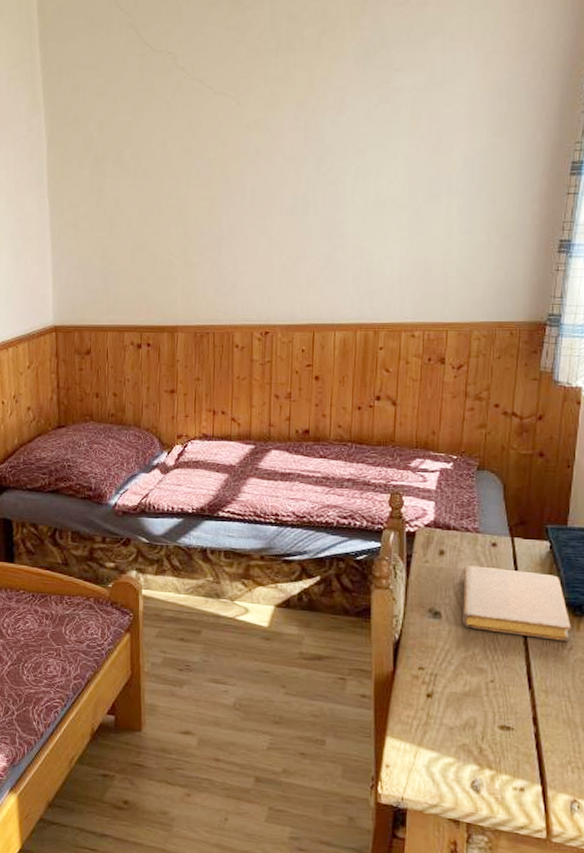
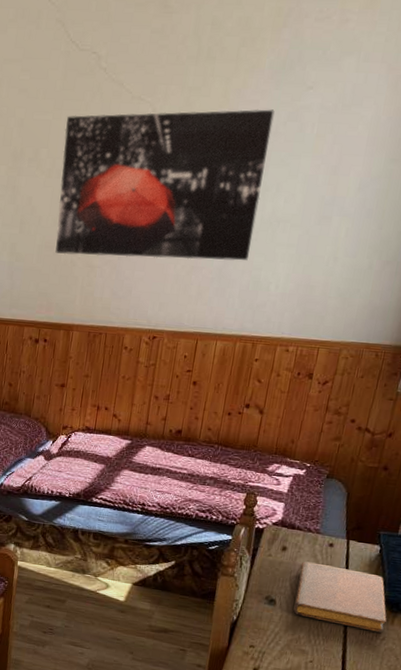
wall art: none [147,94,364,255] -> present [55,109,275,261]

